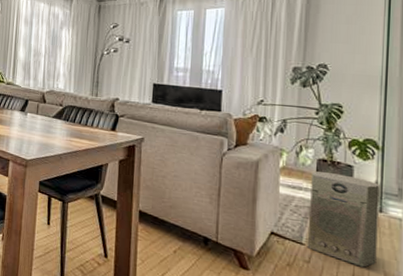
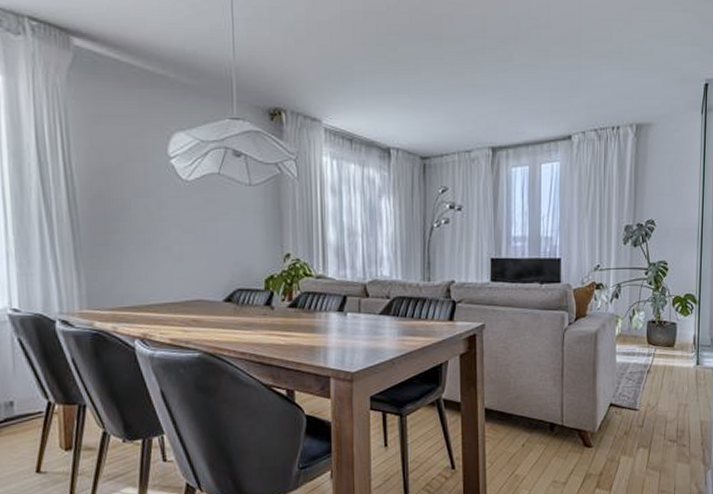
air purifier: present [307,171,380,268] -> none [640,333,697,421]

